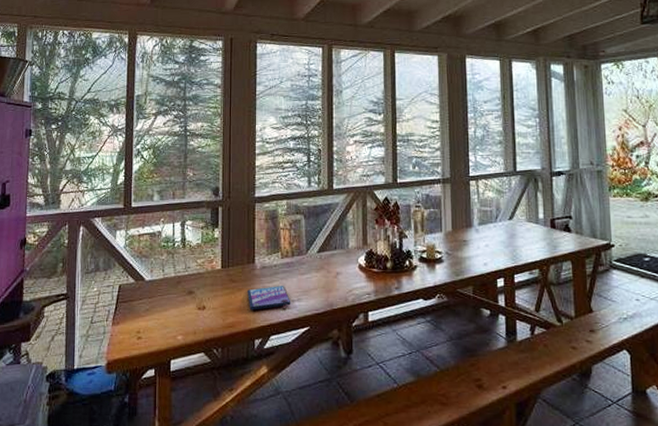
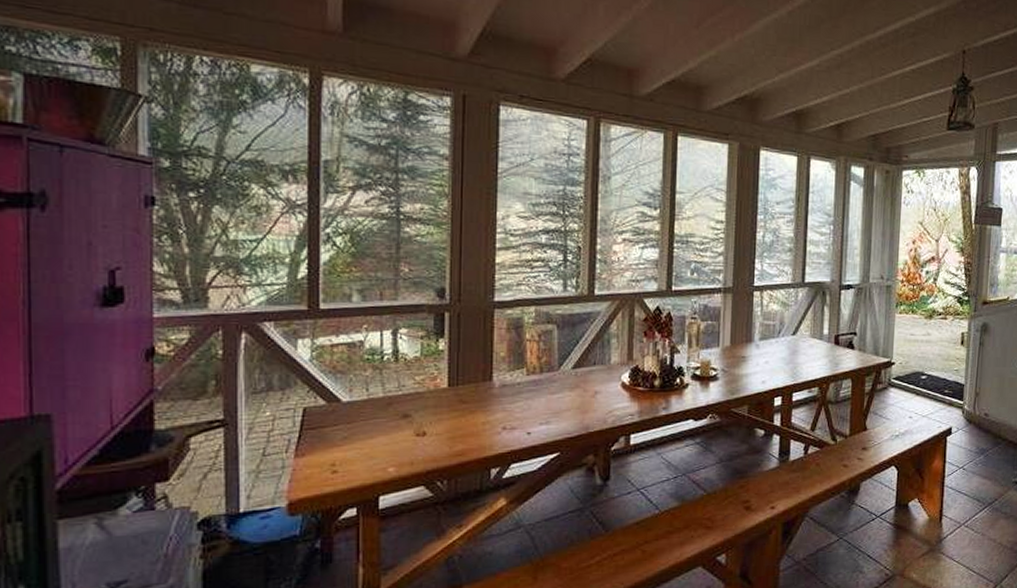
video game case: present [247,286,291,310] -> none [482,407,538,436]

